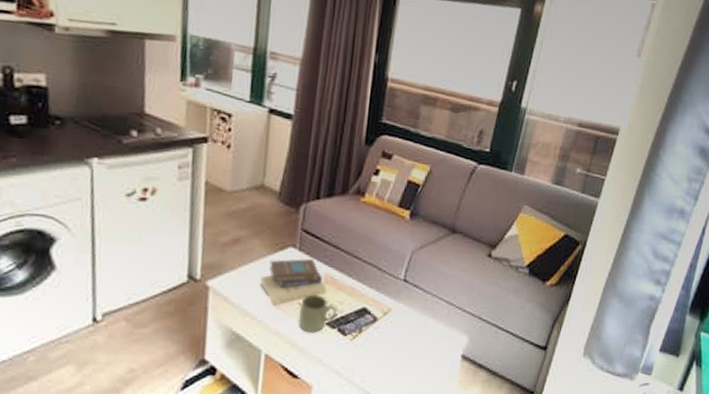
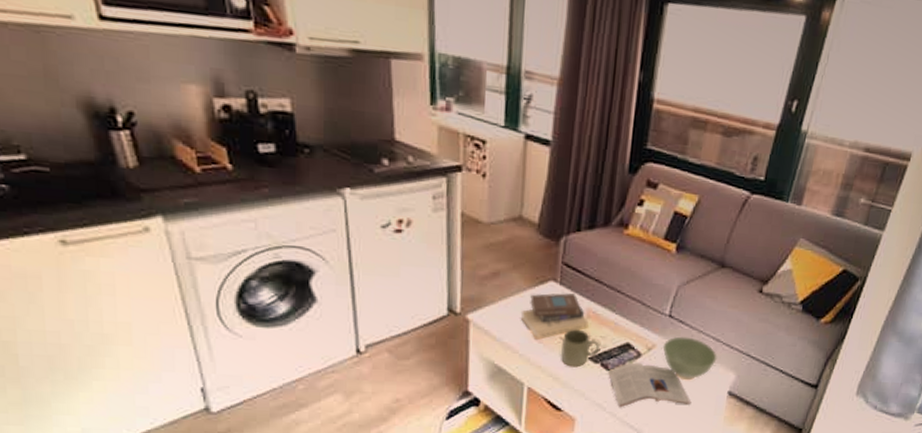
magazine: none [344,327,426,374] -> present [607,362,691,408]
bowl: none [398,300,451,345] -> present [662,336,717,381]

